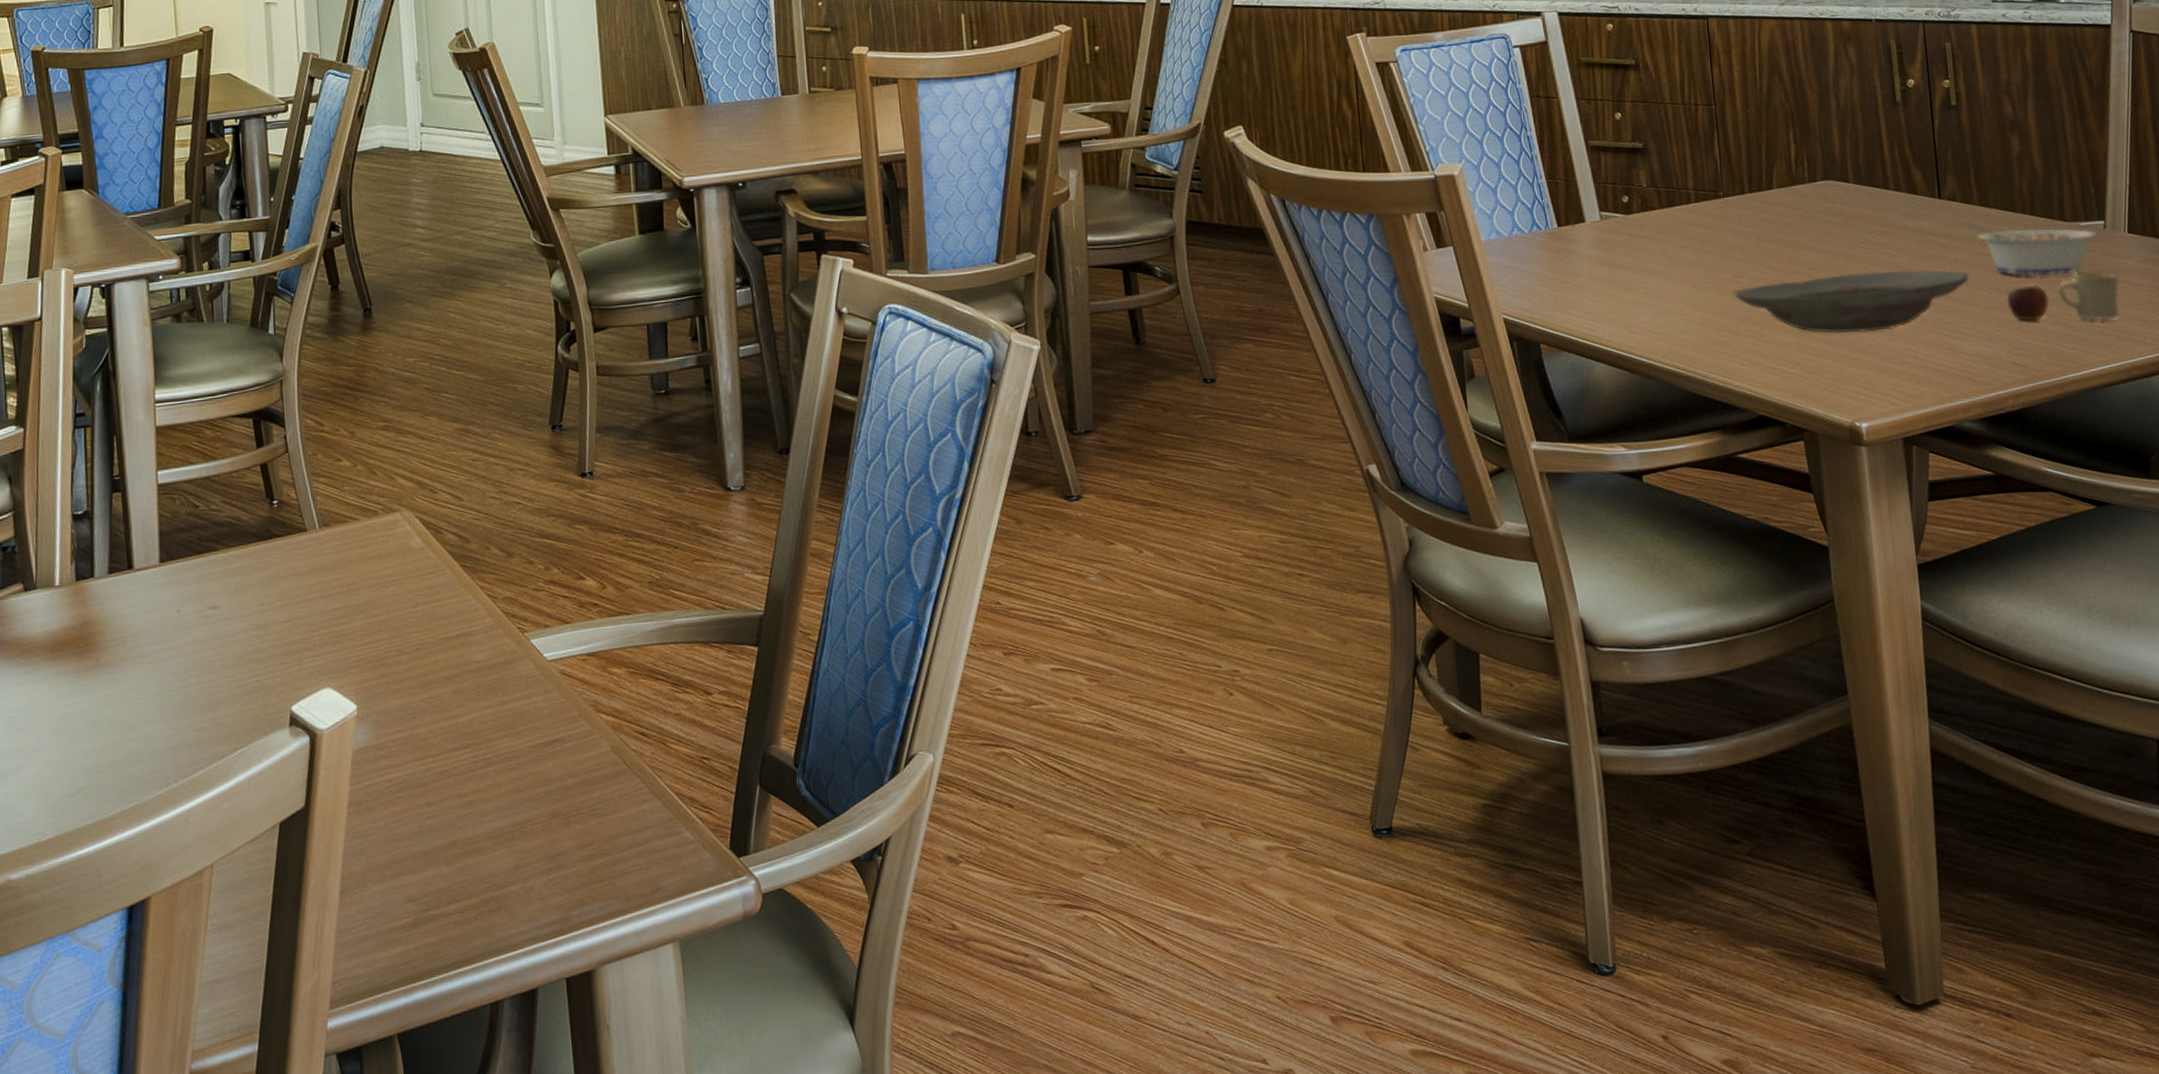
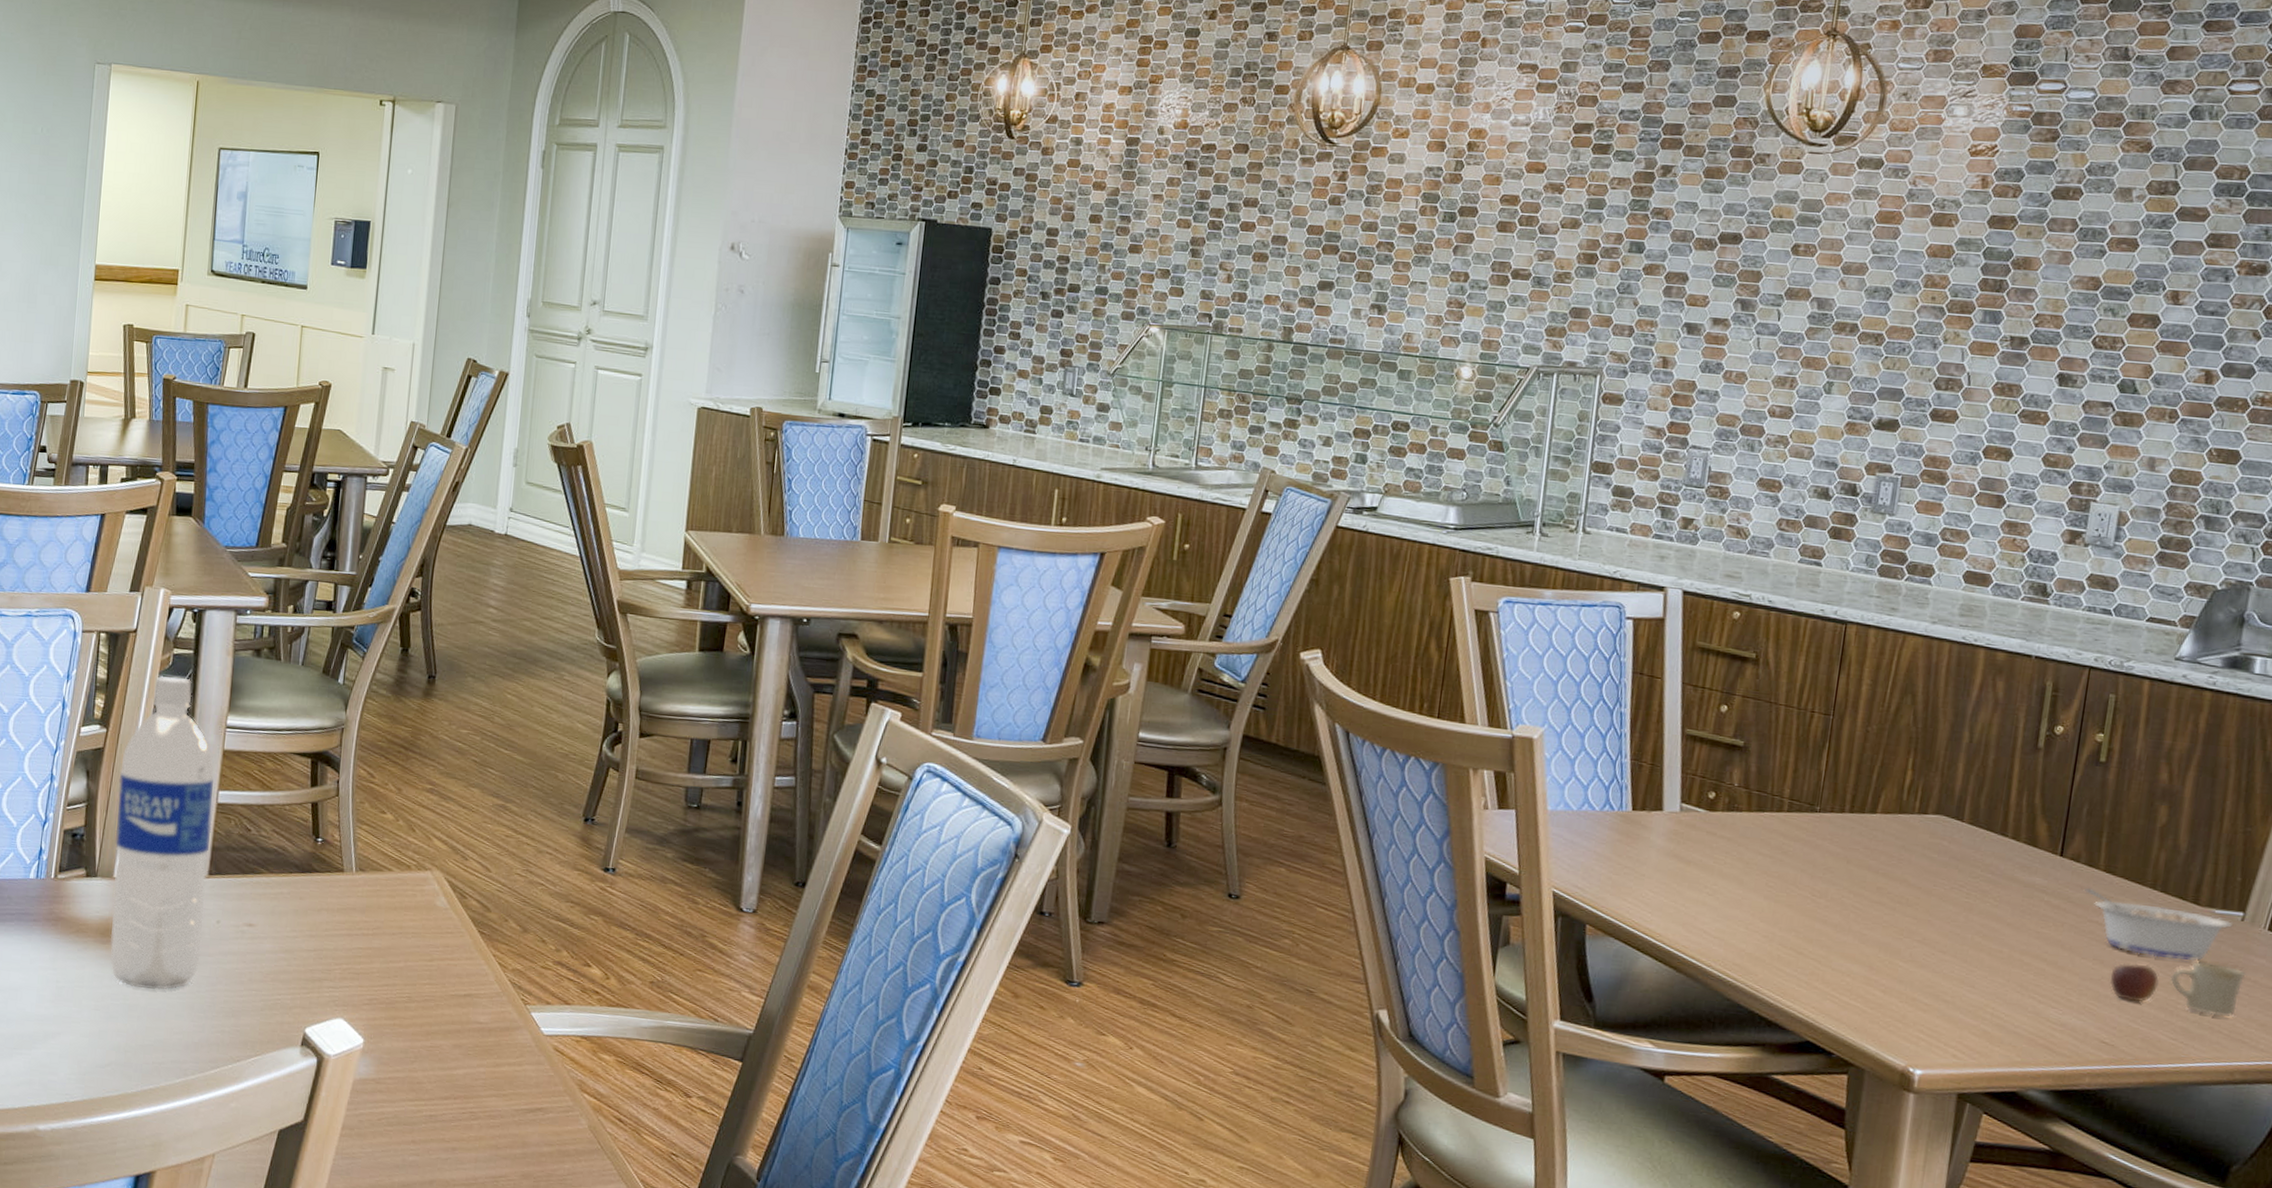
water bottle: none [45,358,165,701] -> present [109,675,215,990]
plate: present [1732,269,1969,334] -> none [1806,908,2074,981]

